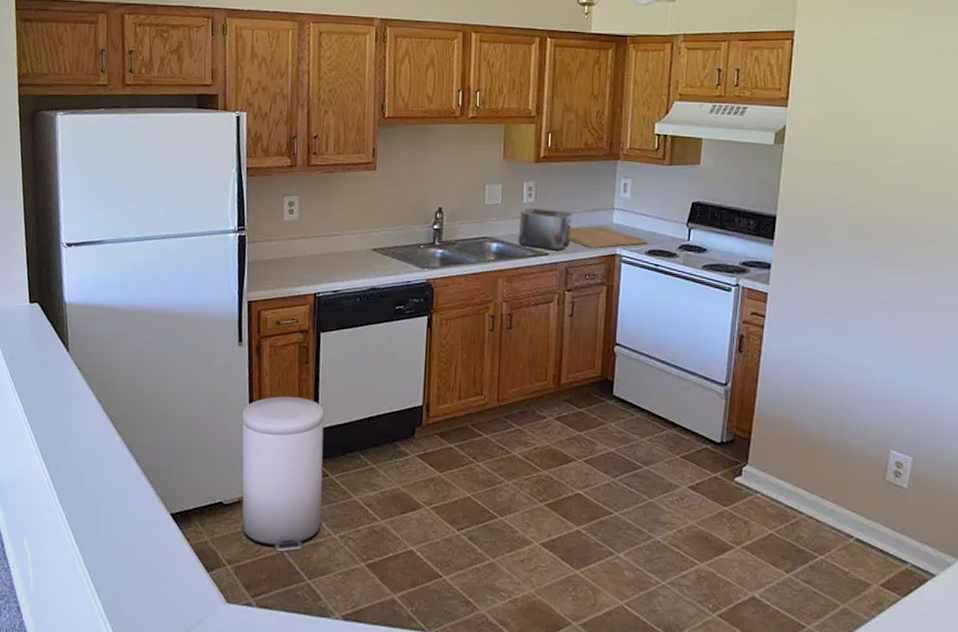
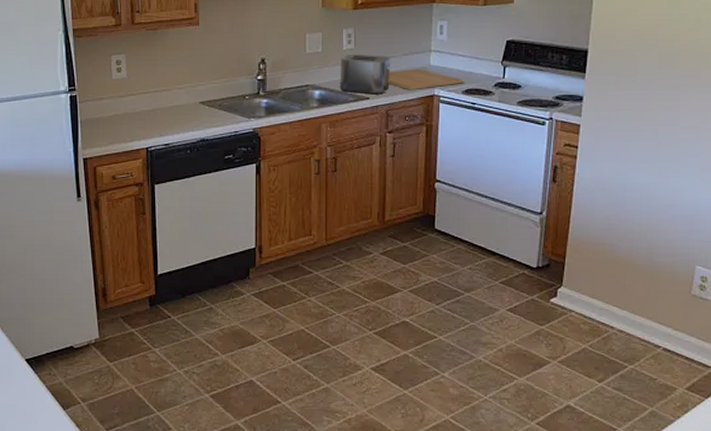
pedal bin: present [241,395,324,553] -> none [85,245,167,390]

